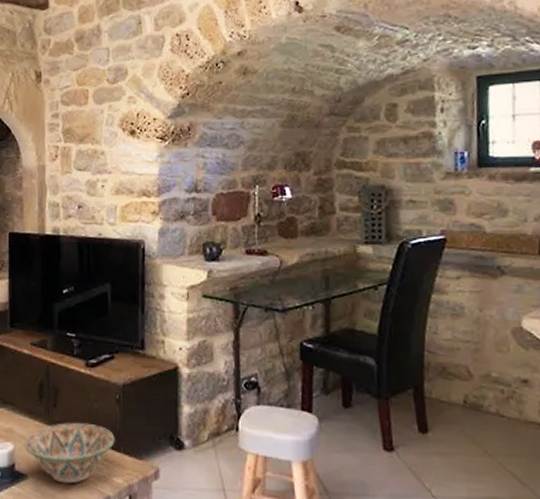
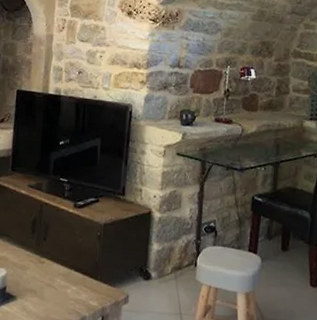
decorative bowl: present [25,422,115,484] -> none [16,253,94,305]

